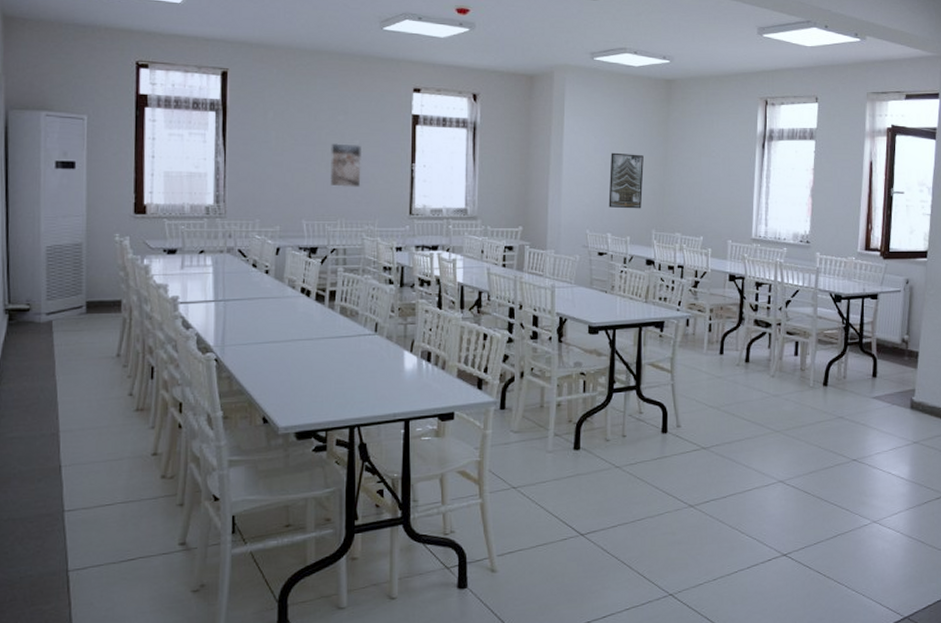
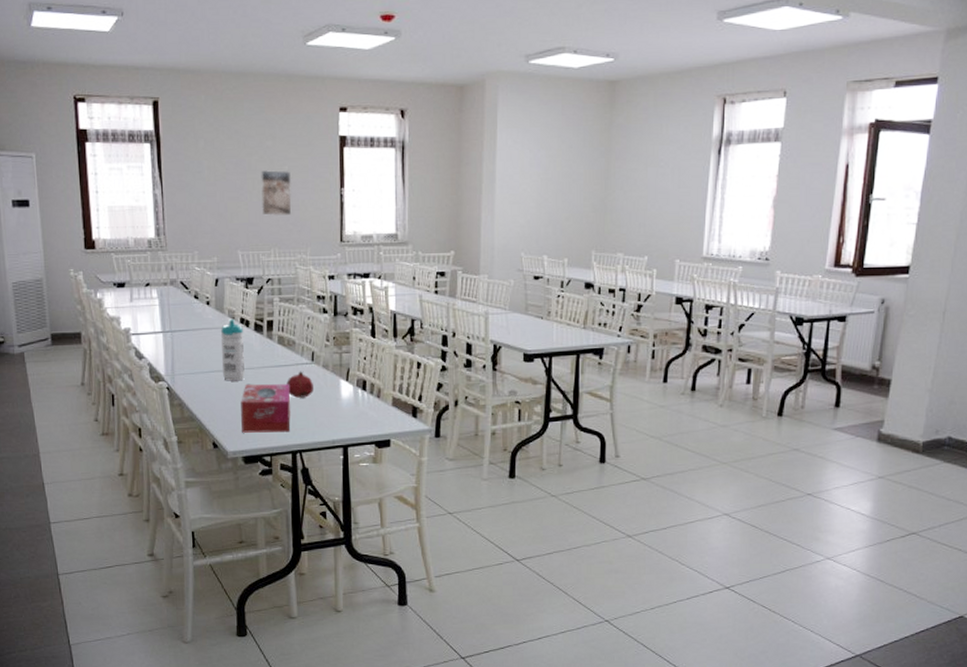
water bottle: none [277,288,304,353] -> present [221,318,246,381]
tissue box: none [296,355,350,407] -> present [241,384,291,433]
fruit: none [347,342,375,370] -> present [286,371,313,398]
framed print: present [608,152,644,209] -> none [545,167,583,229]

